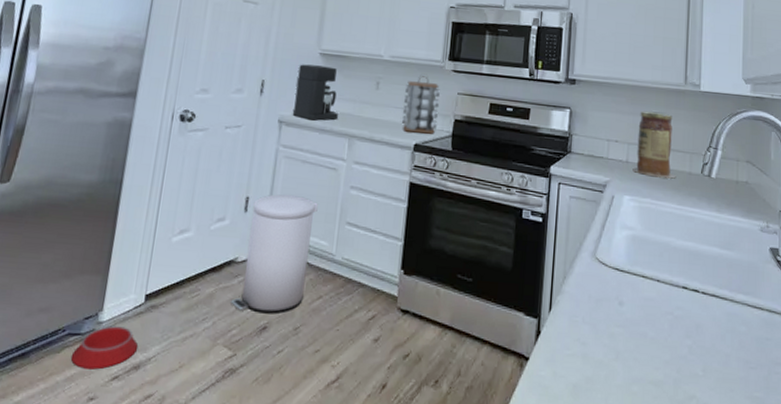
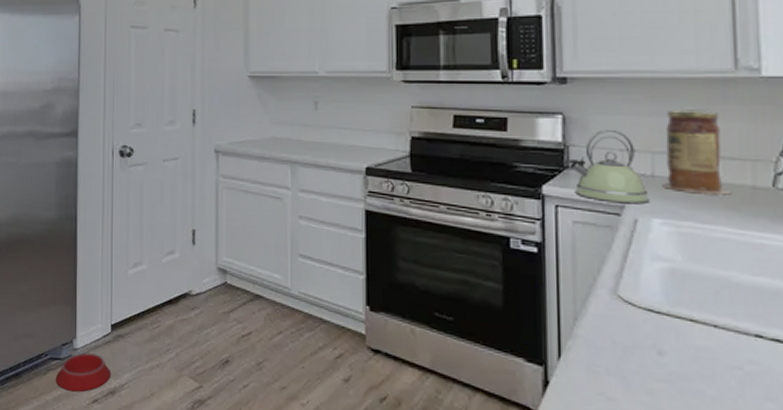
pedal bin: present [230,194,318,314] -> none [191,226,266,348]
coffee maker: present [293,64,338,121] -> none [229,89,276,148]
spice rack: present [402,74,440,134] -> none [348,89,390,155]
kettle: none [570,123,623,184] -> present [567,129,649,204]

